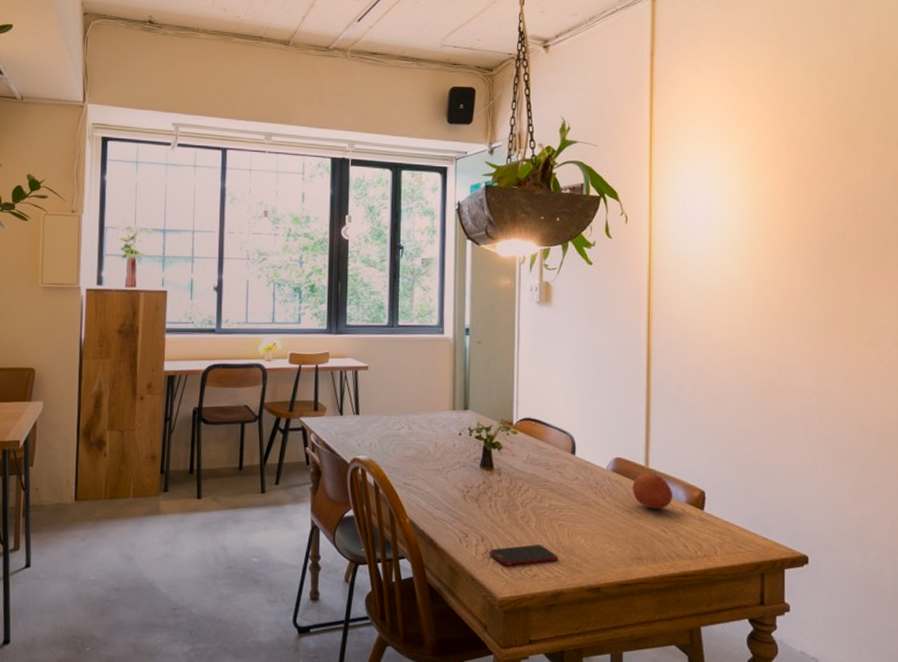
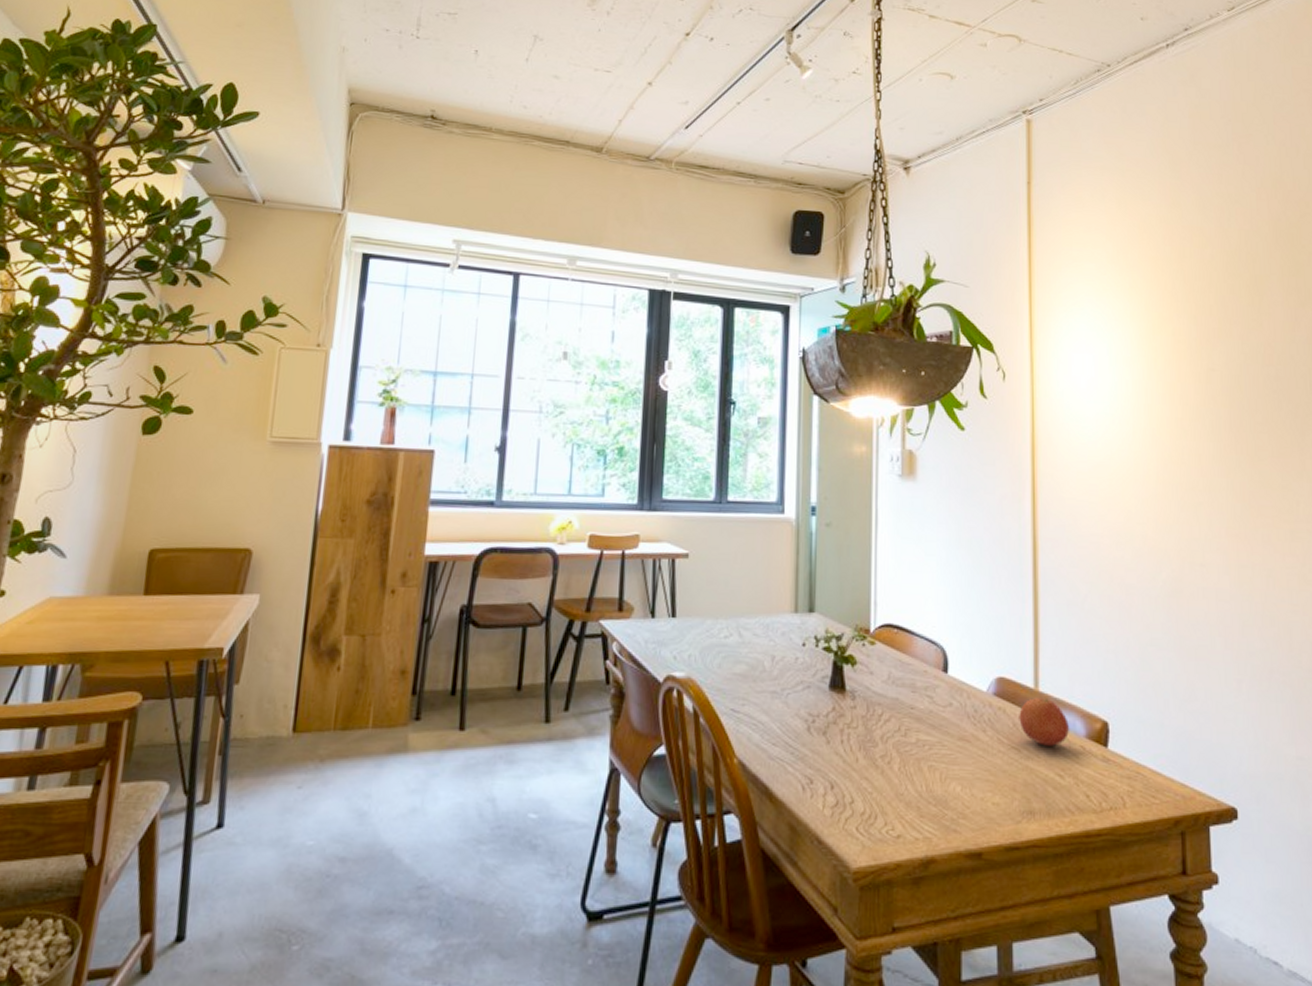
smartphone: present [489,544,558,566] -> none [840,794,929,823]

